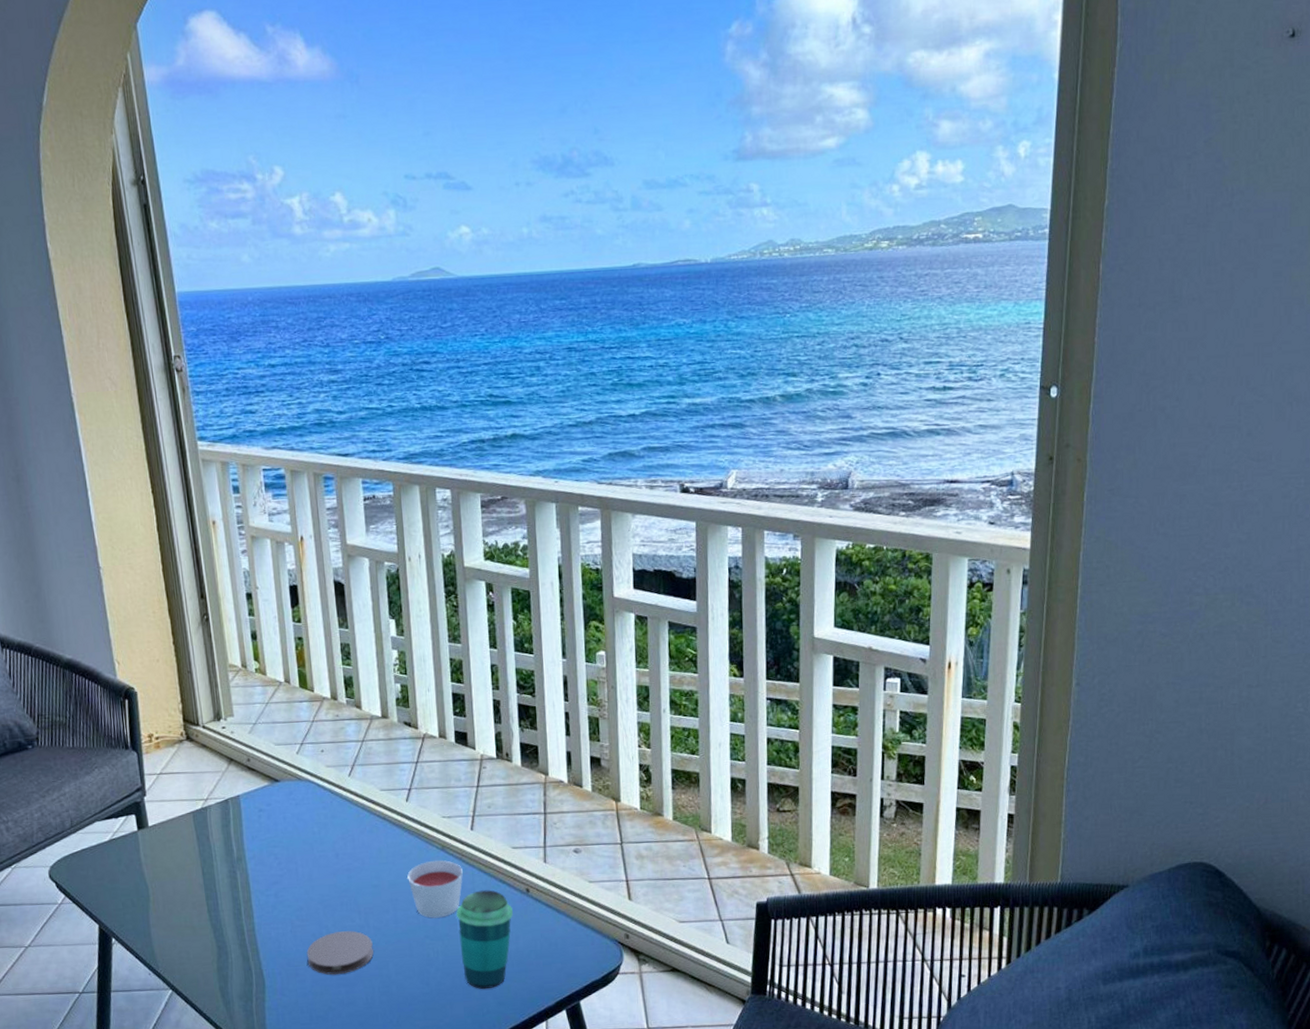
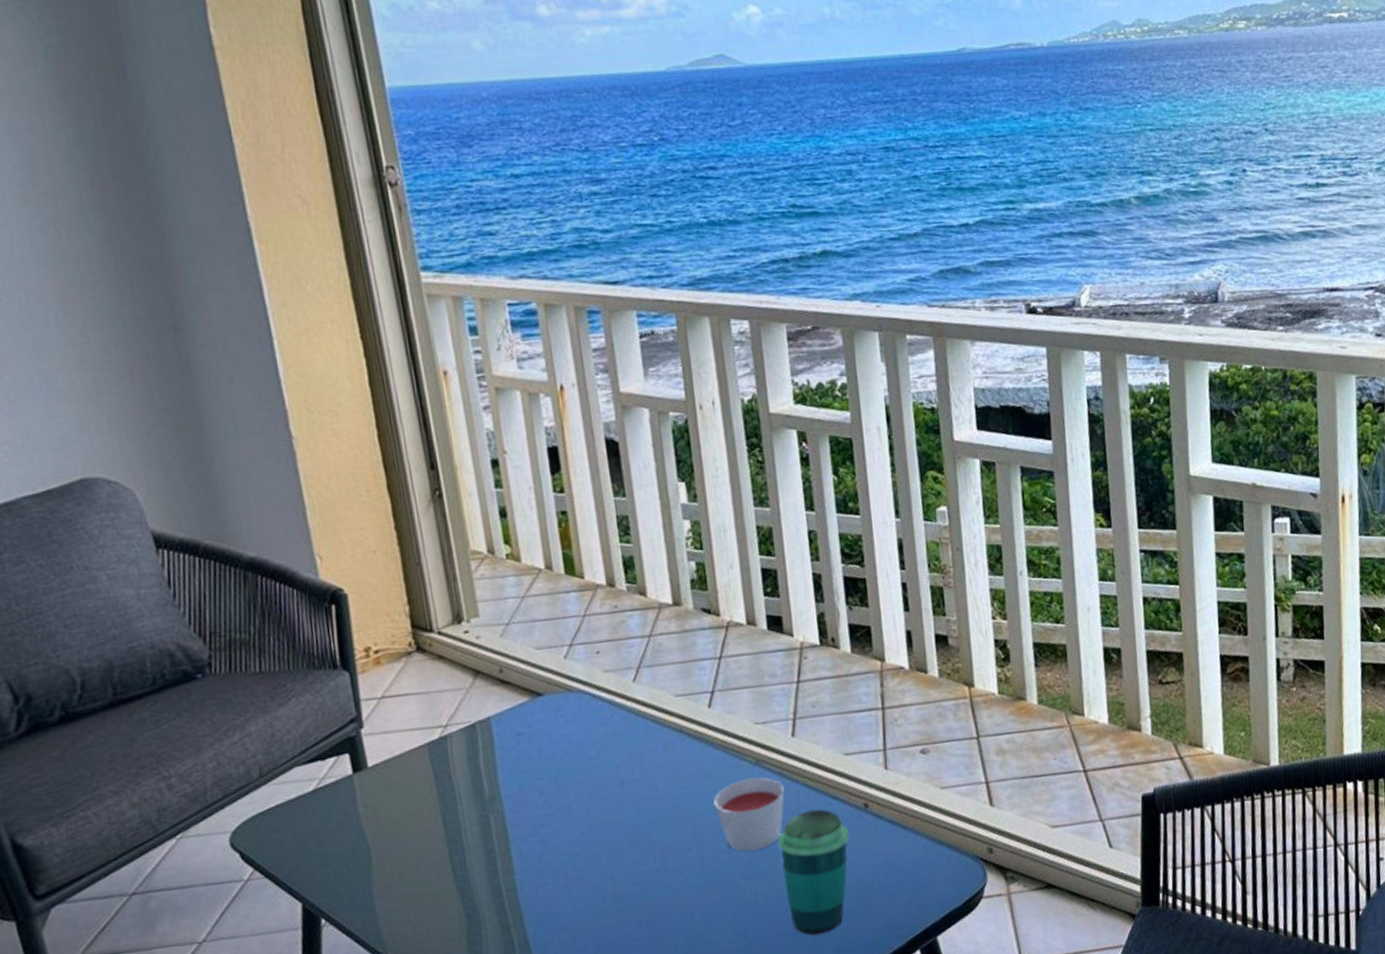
coaster: present [306,931,374,975] -> none [586,877,674,937]

